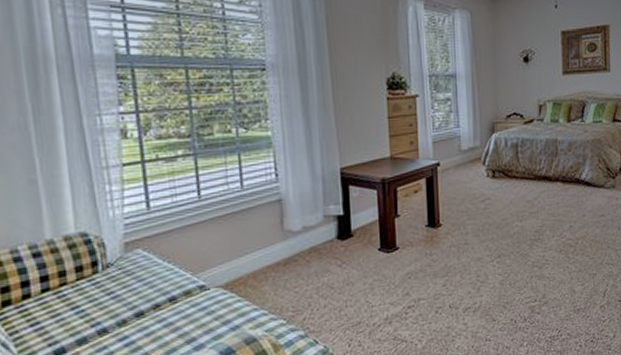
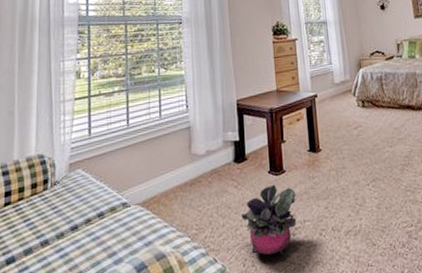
potted plant: none [346,262,410,334] -> present [241,184,297,255]

